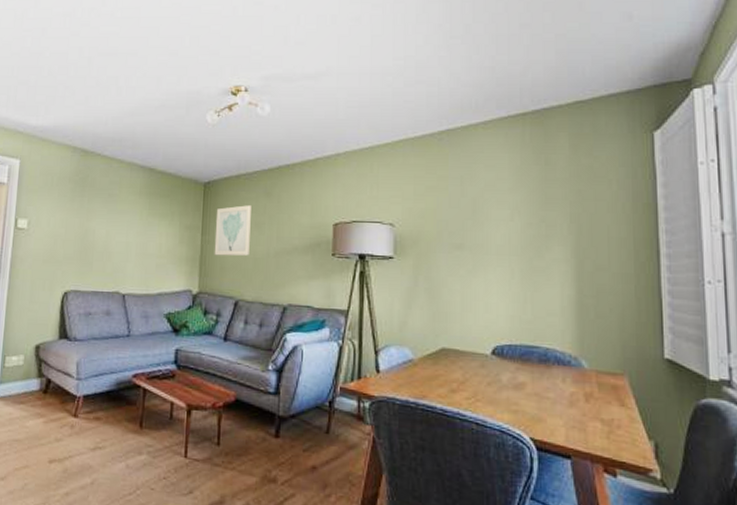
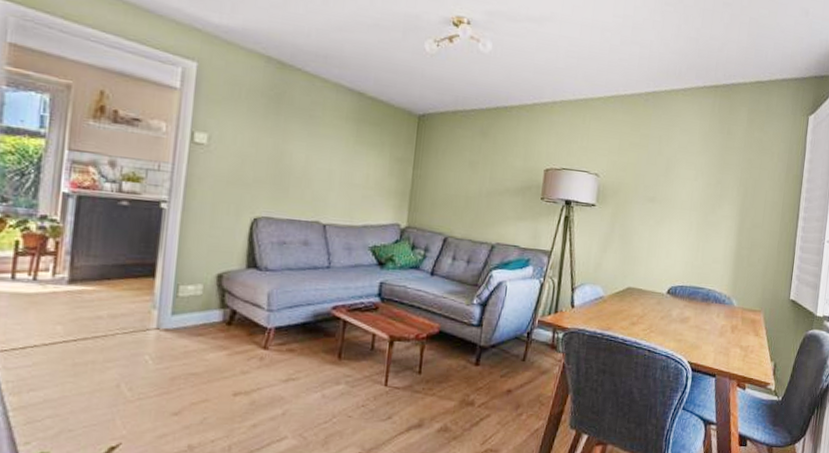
wall art: present [214,205,251,256] -> none [425,142,467,194]

